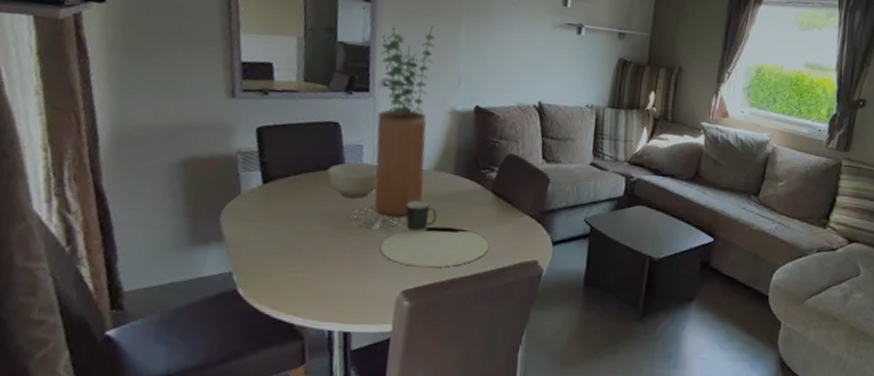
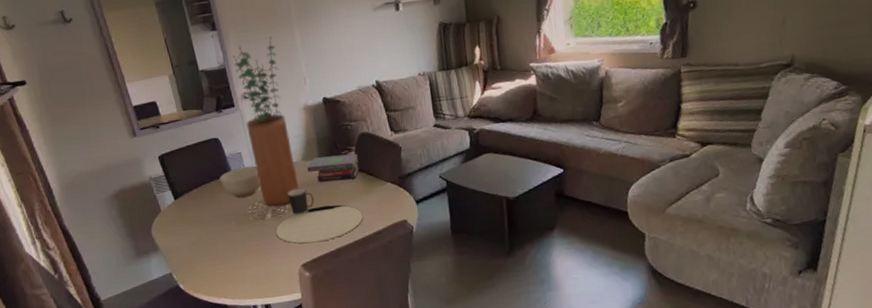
books: none [437,170,499,204] -> present [307,153,359,182]

